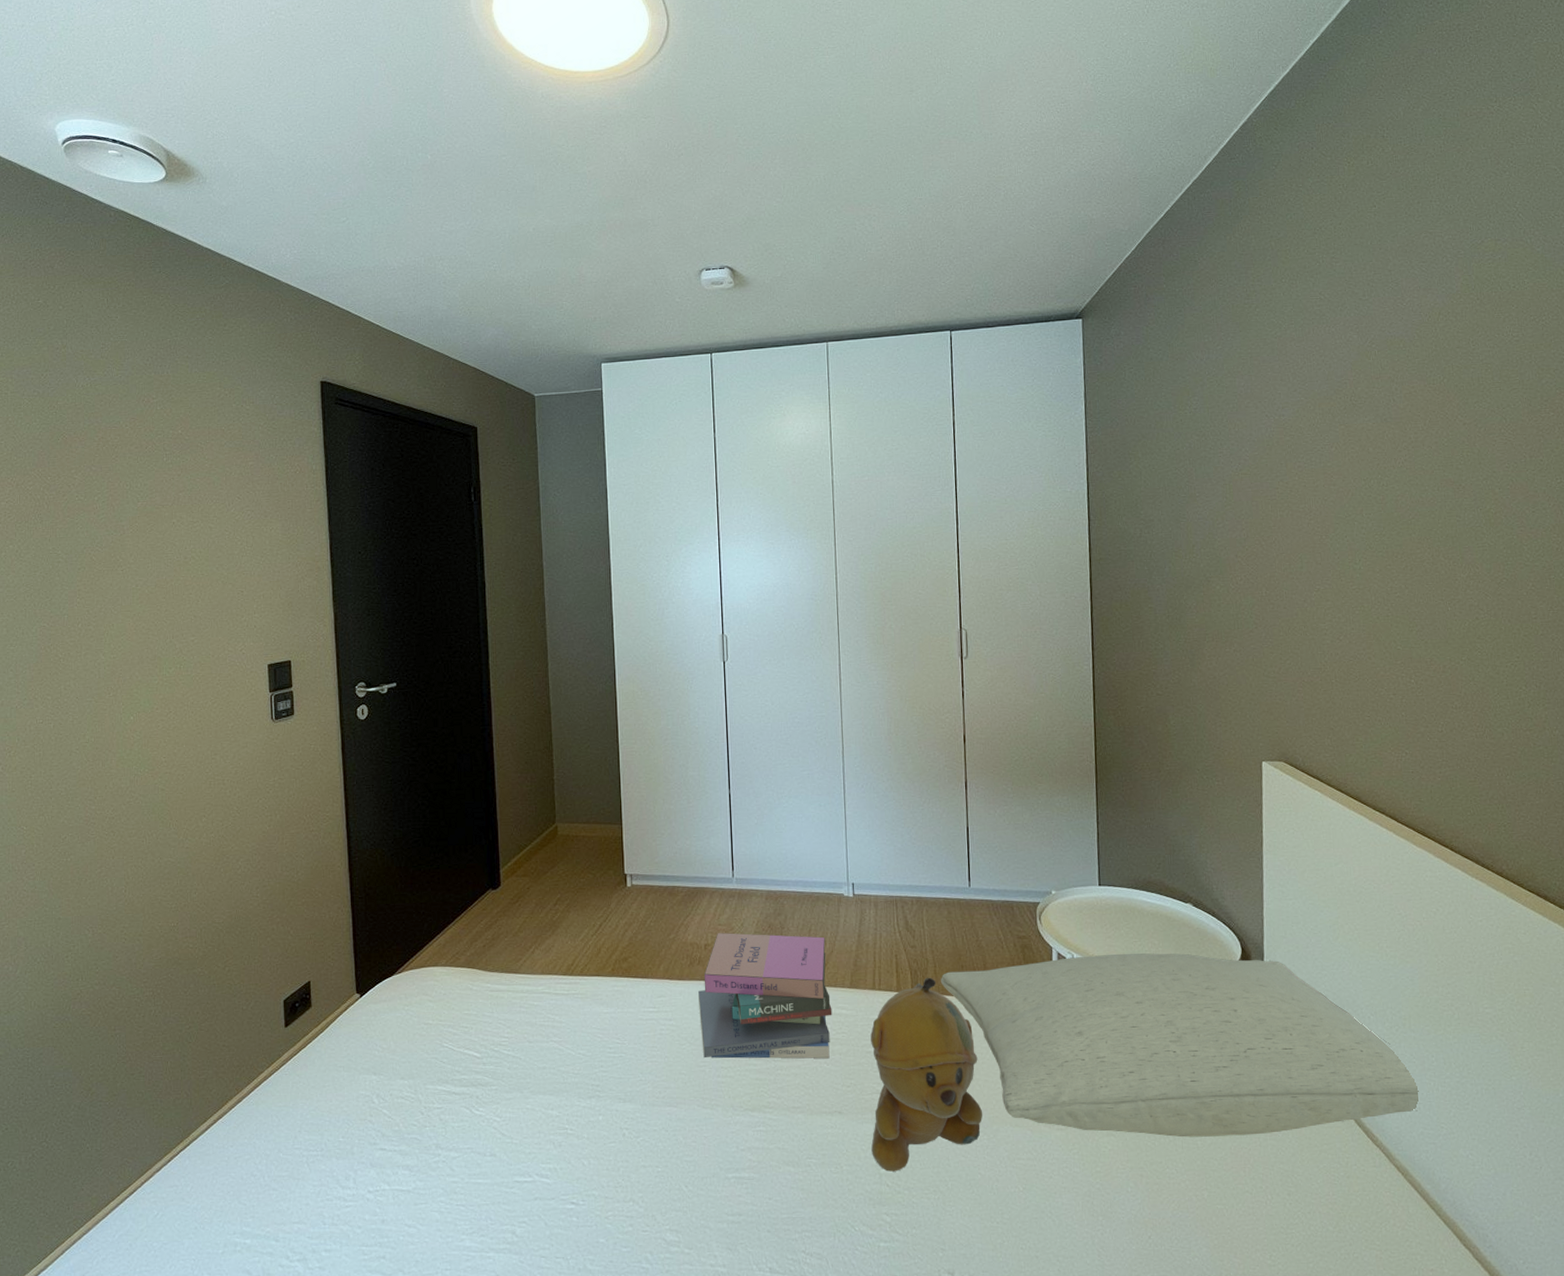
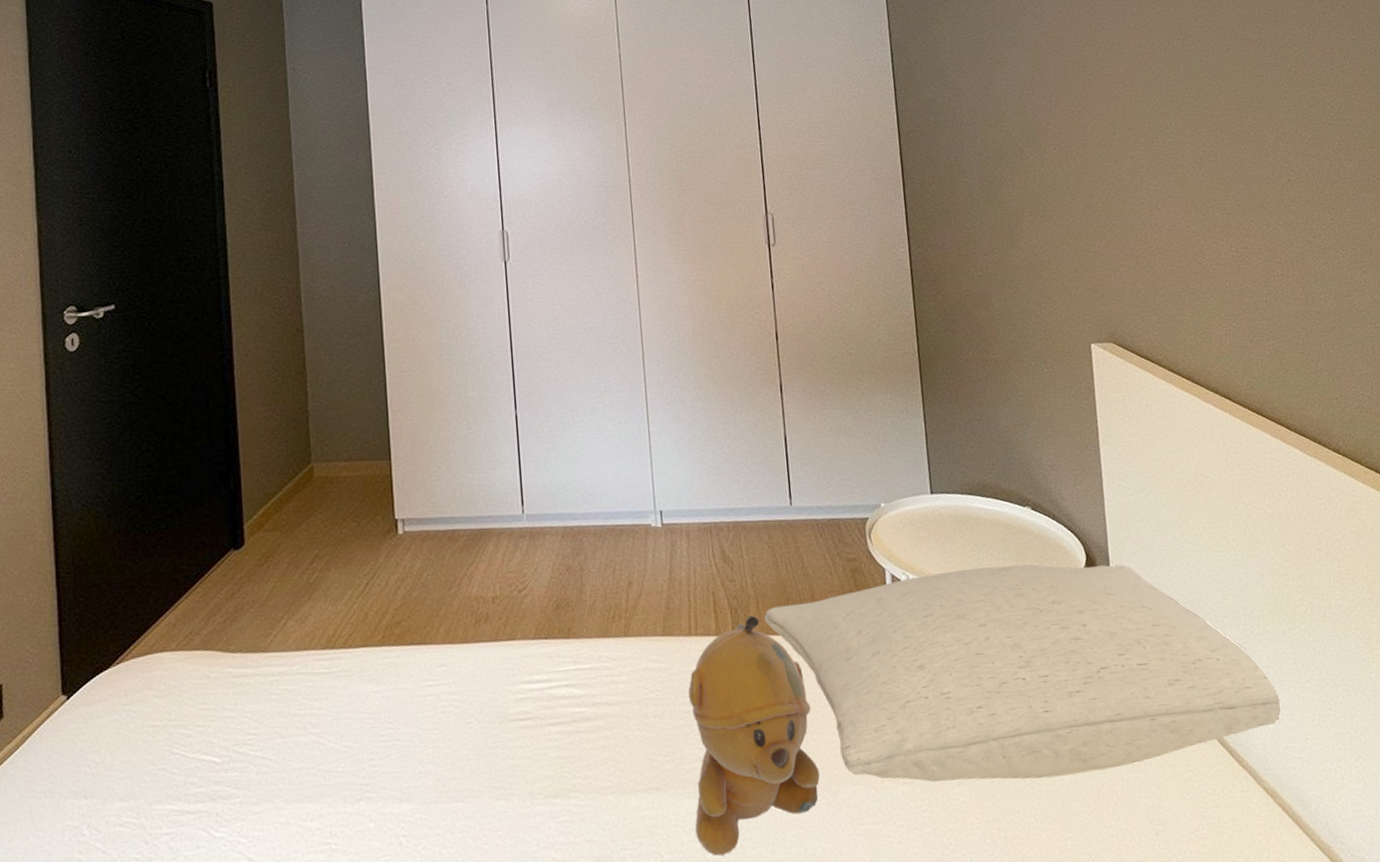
books: present [698,933,832,1059] -> none [486,577,644,737]

